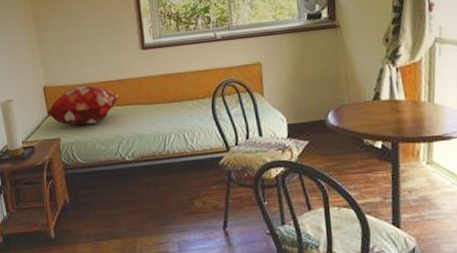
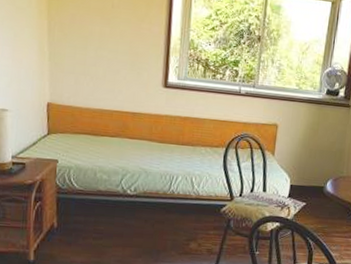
decorative pillow: present [47,85,119,126] -> none [46,110,131,152]

